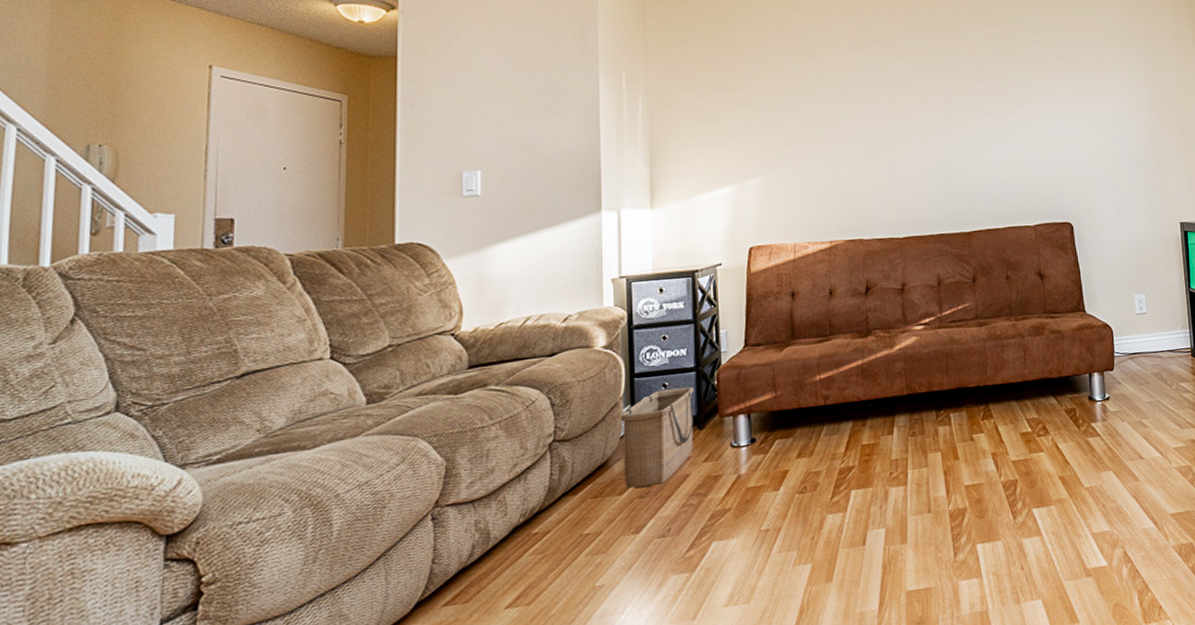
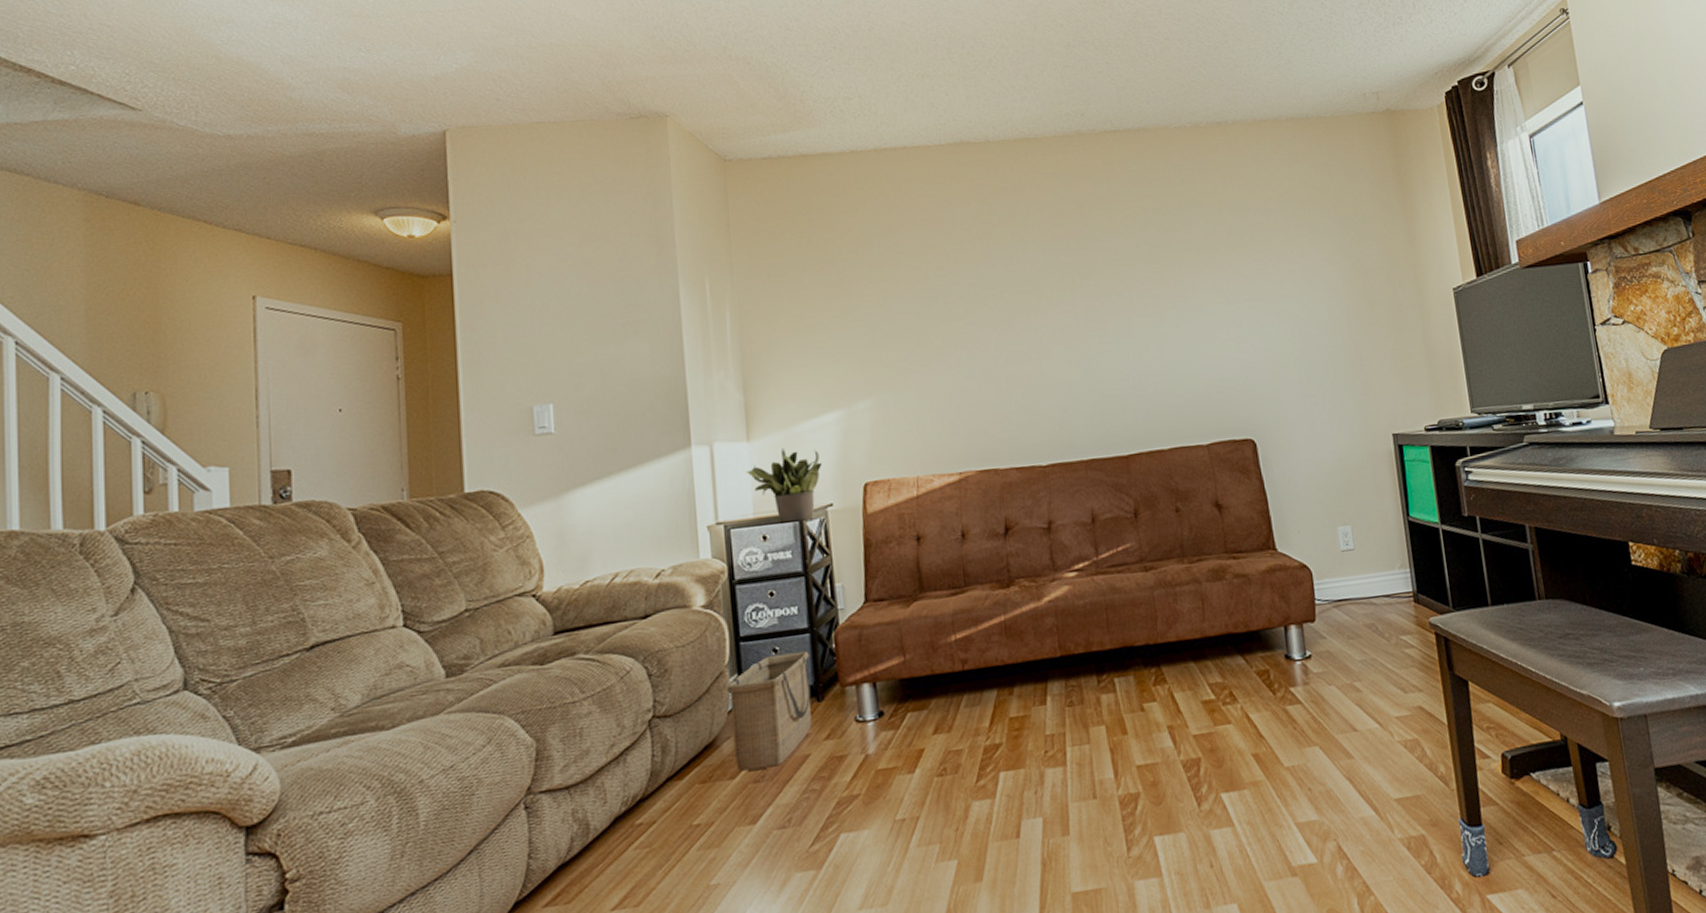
potted plant: none [648,215,714,279] -> present [746,448,822,523]

